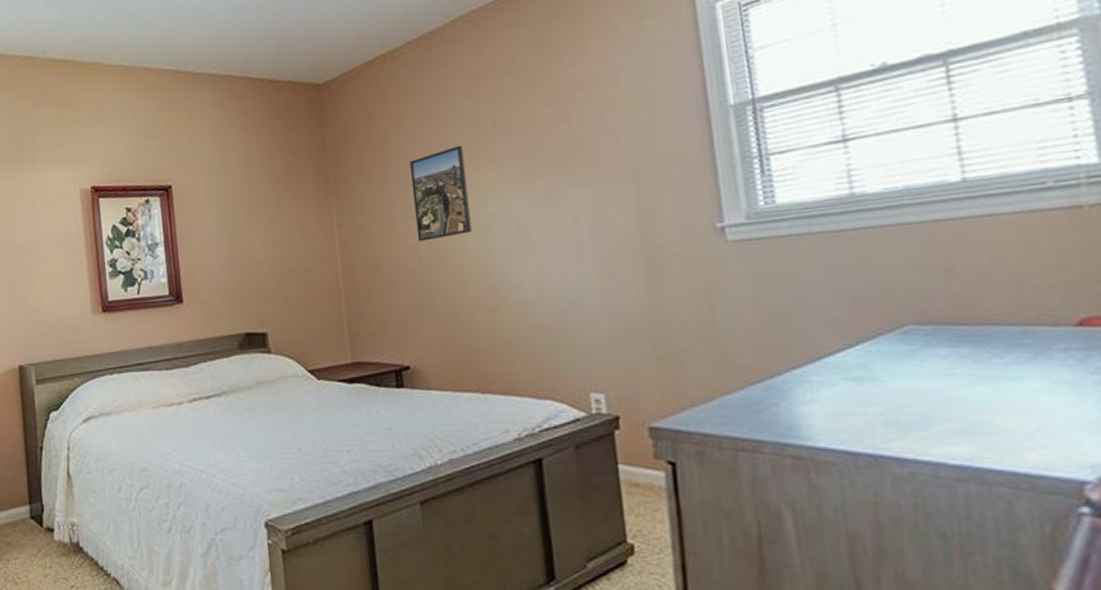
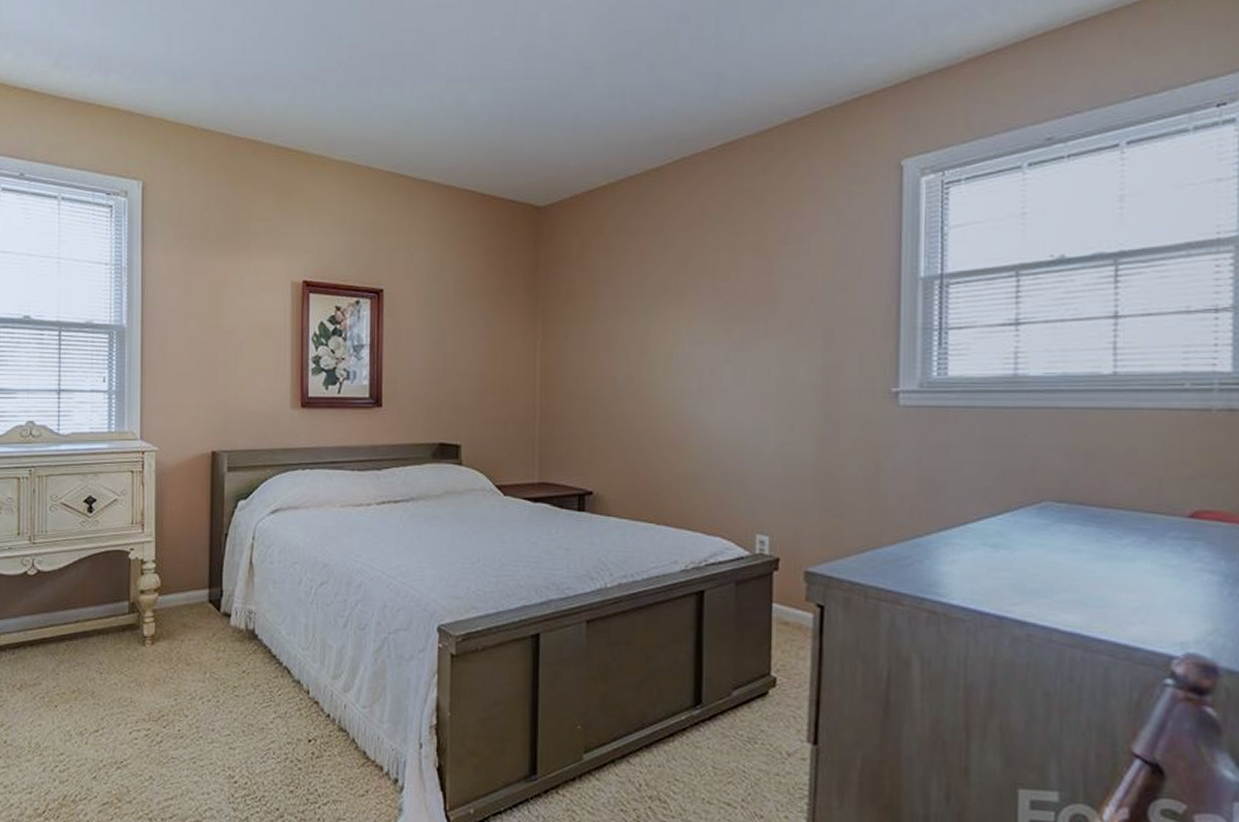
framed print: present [409,145,472,242] -> none [615,284,669,373]

